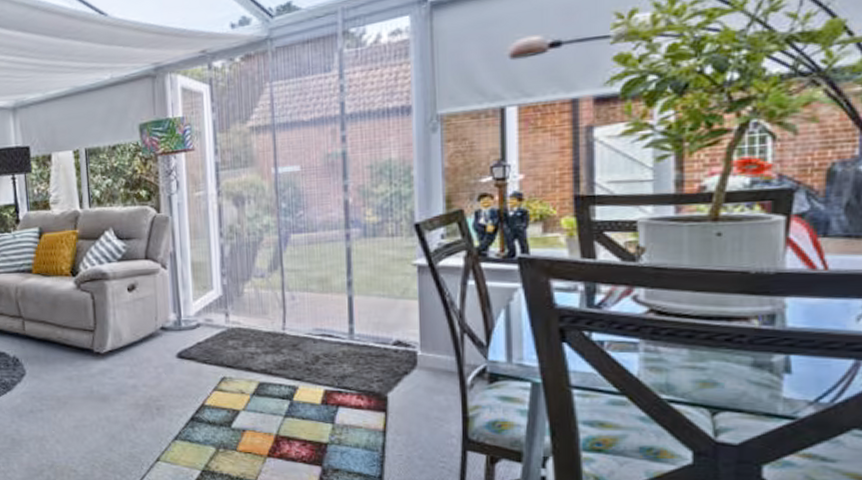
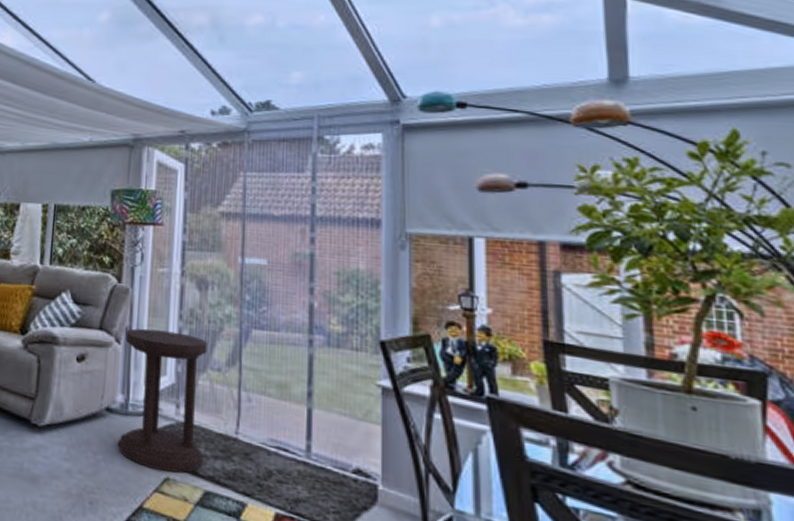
side table: none [170,249,255,373] -> present [118,328,208,473]

